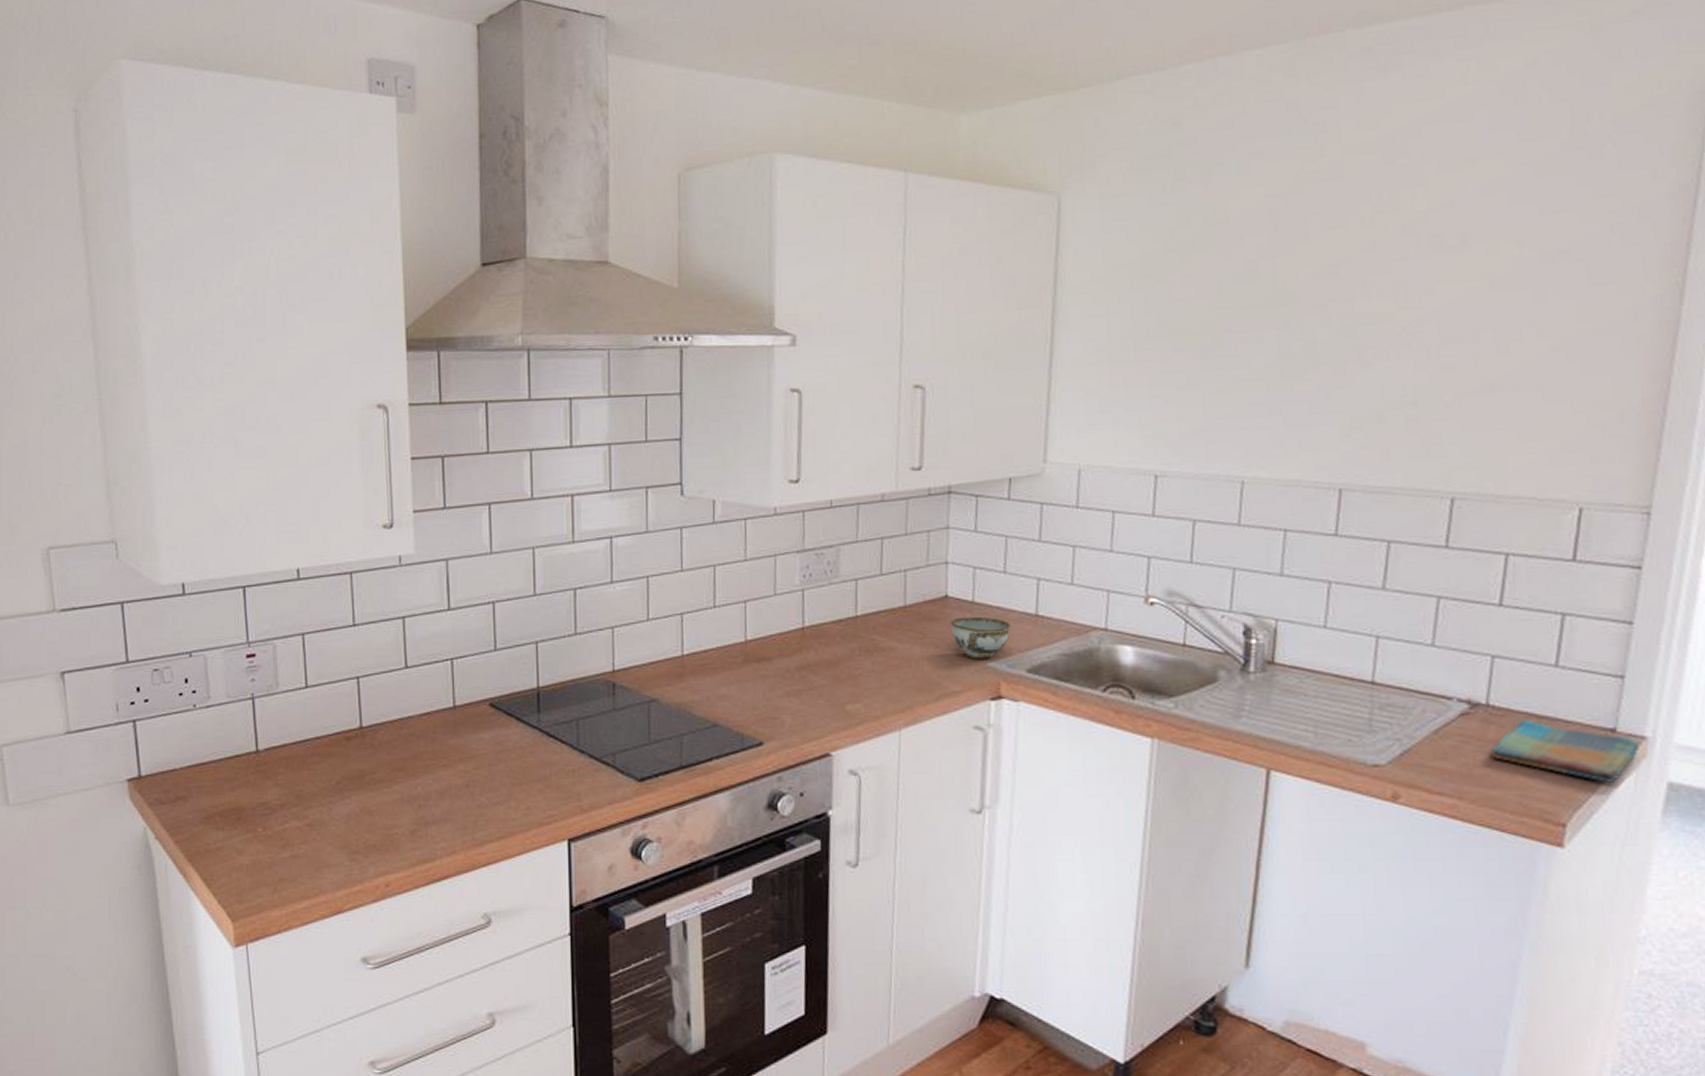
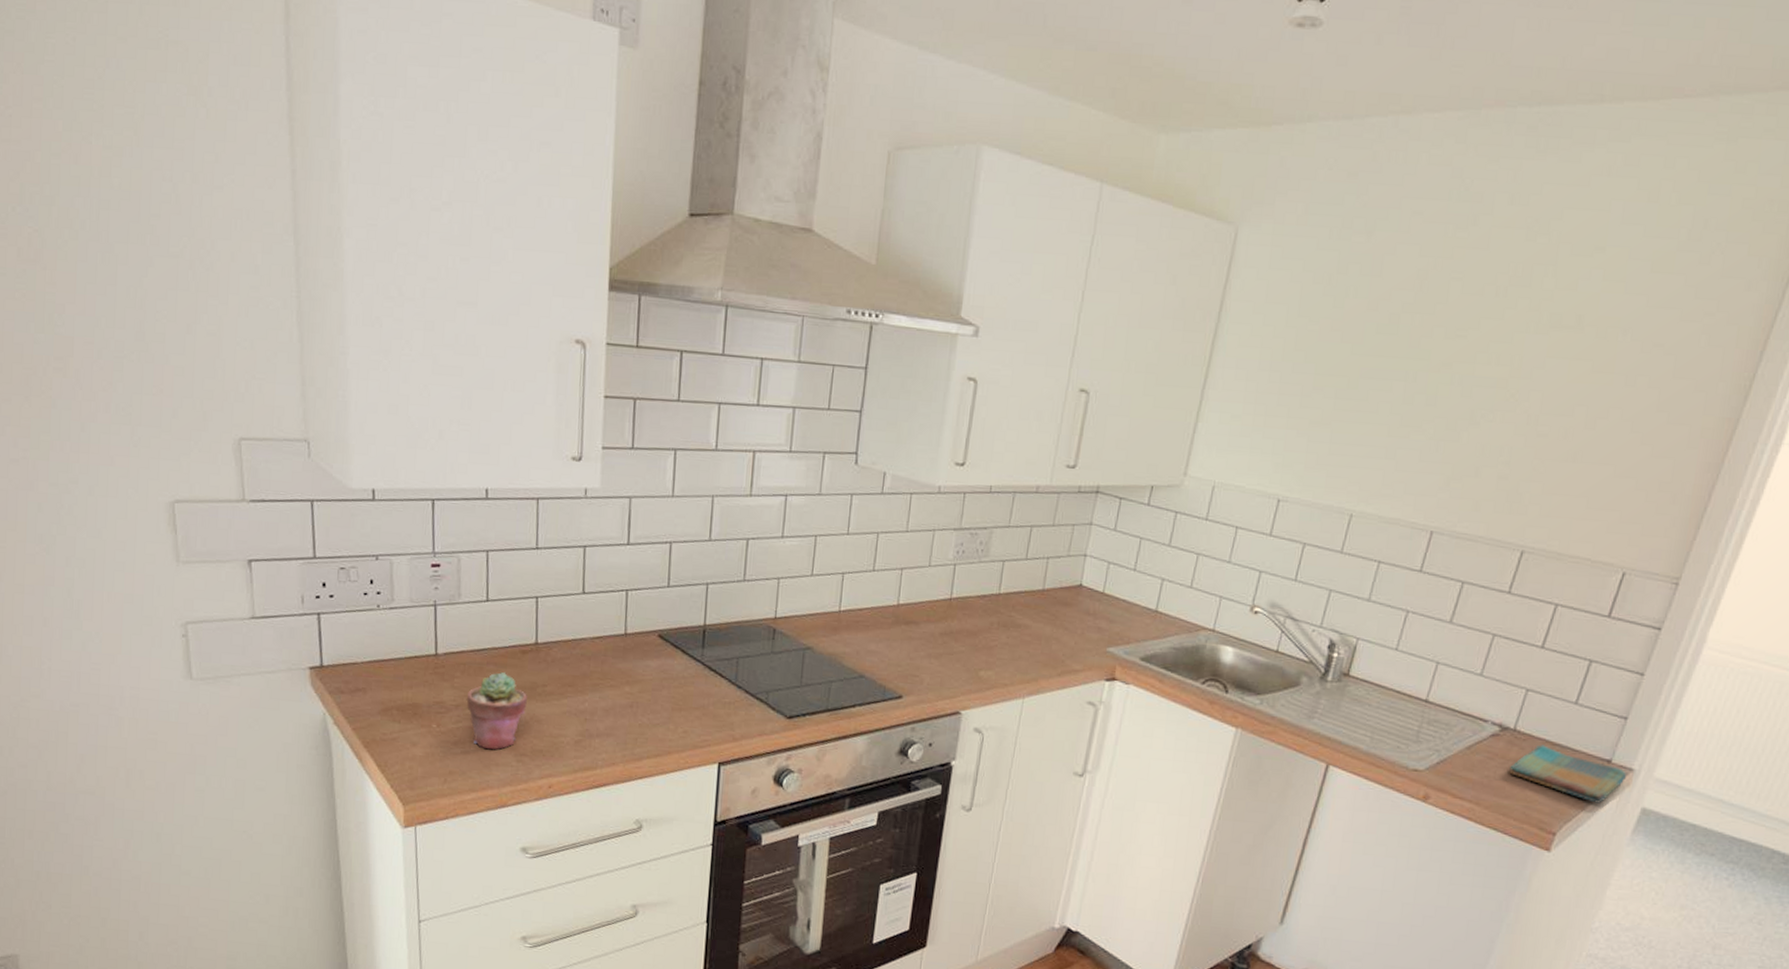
potted succulent: none [292,762,356,850] -> present [466,671,527,750]
bowl: present [950,616,1010,659] -> none [1080,605,1132,645]

